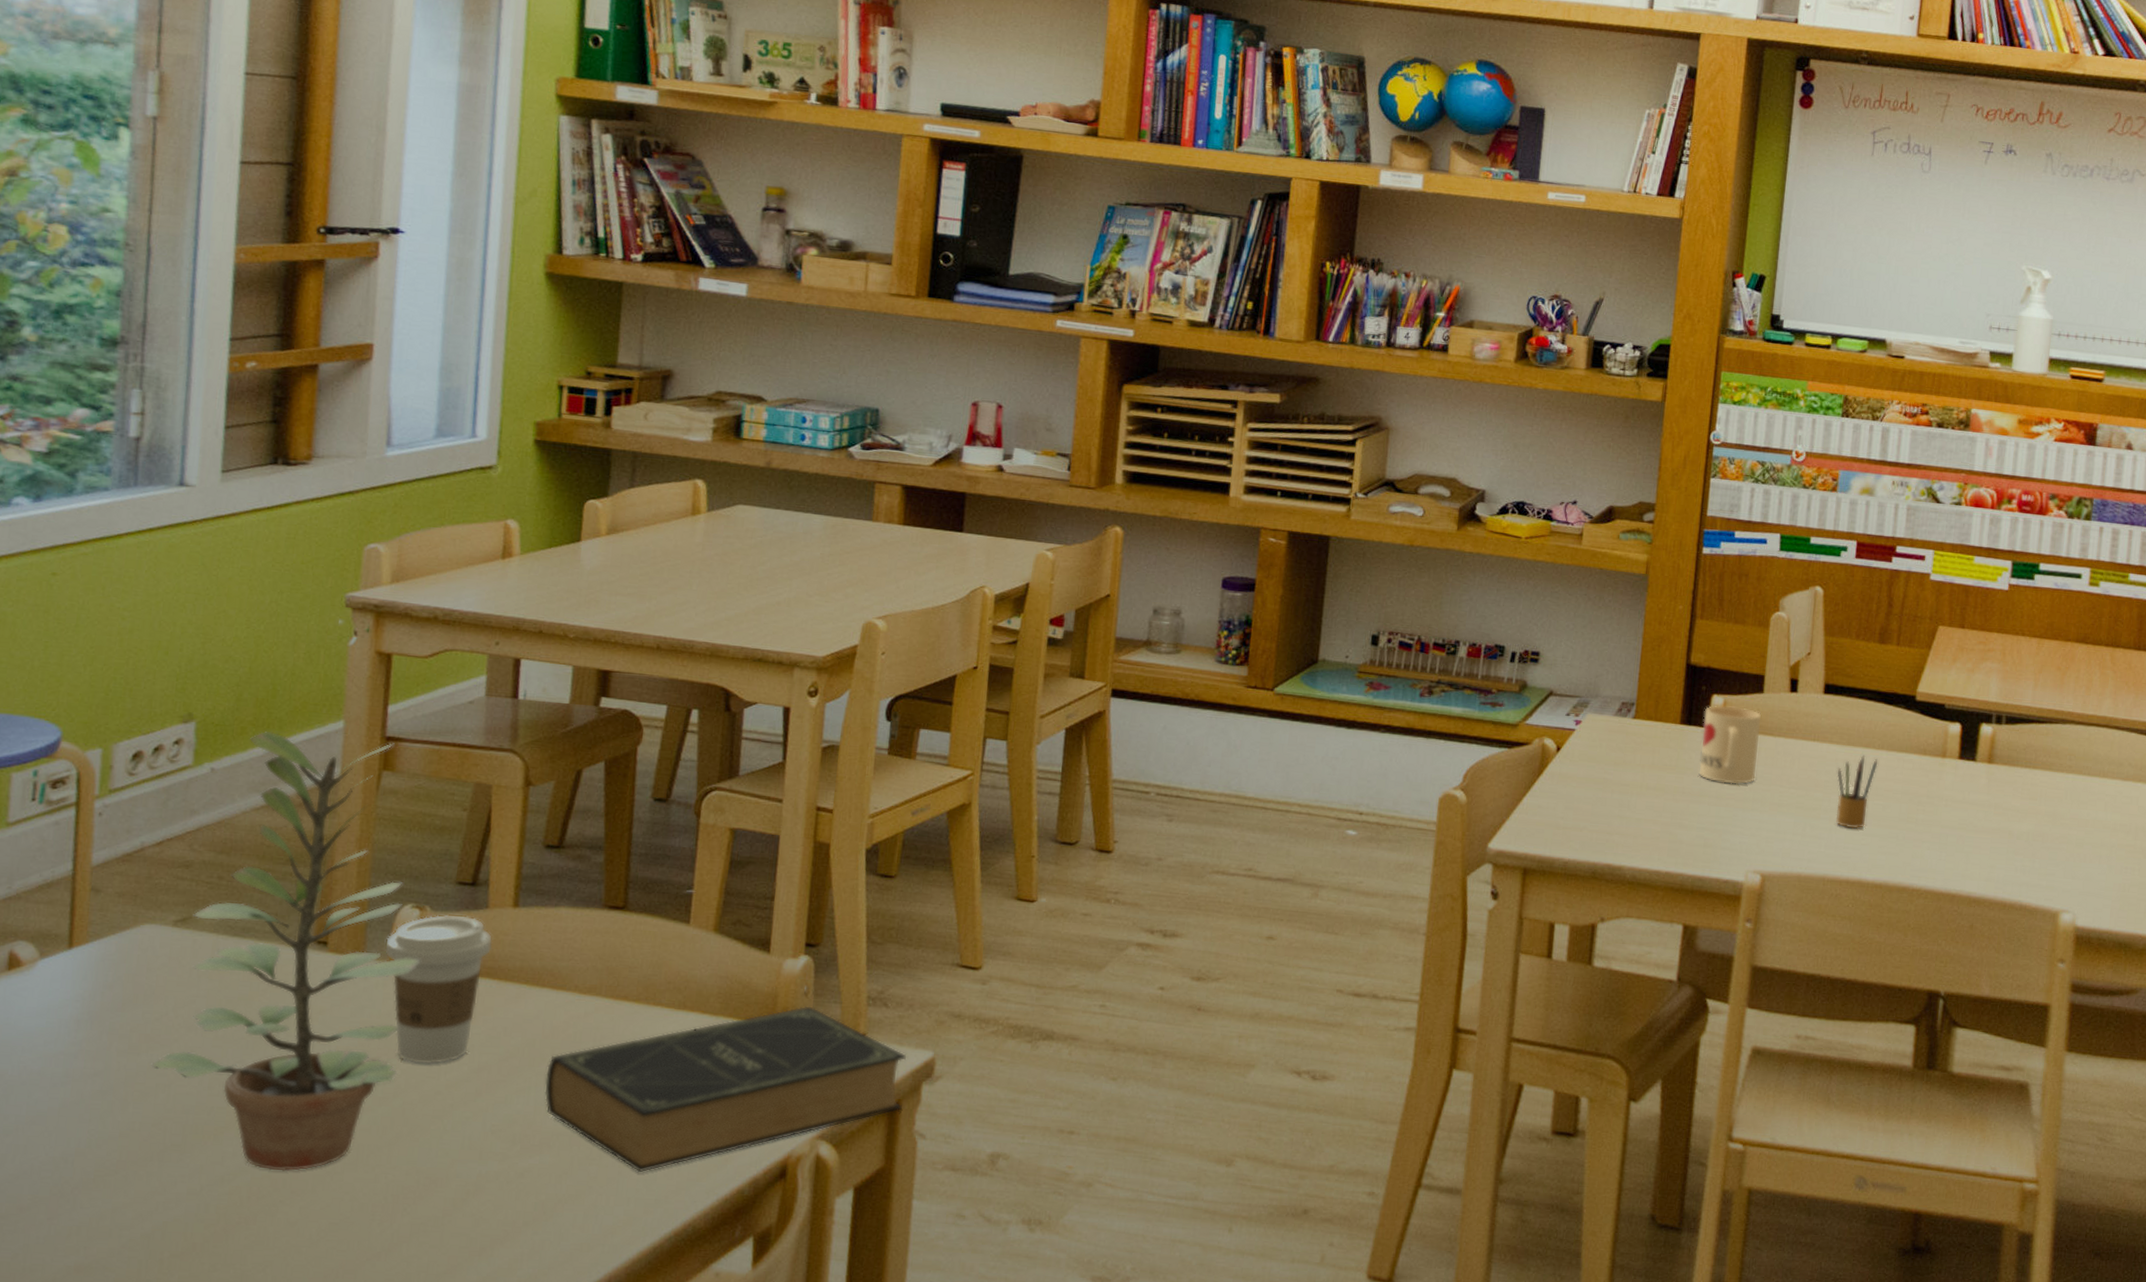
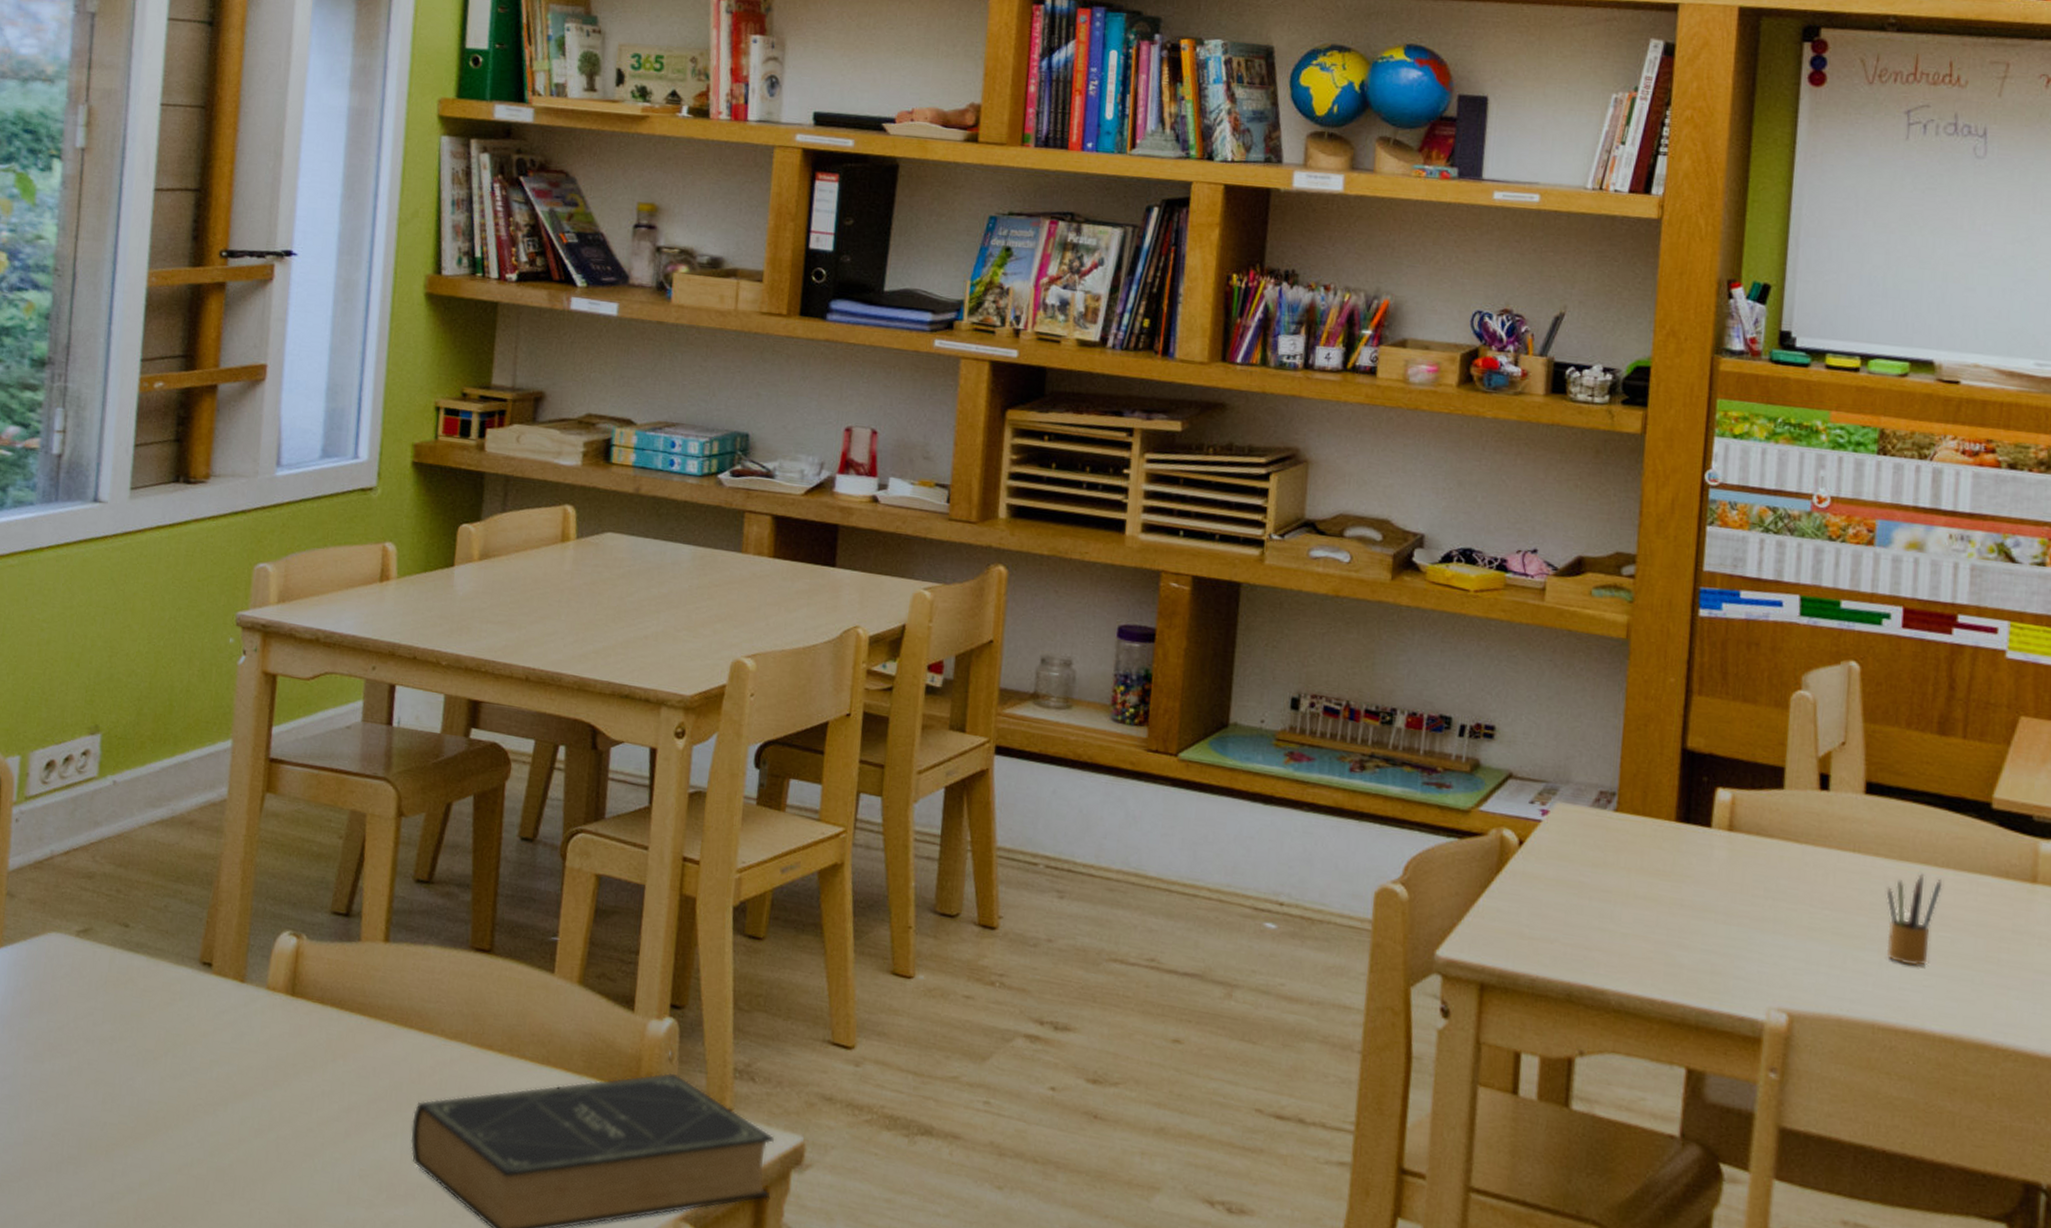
plant: present [150,730,421,1171] -> none [52,746,297,1197]
coffee cup: present [385,914,492,1065] -> none [264,944,364,1100]
mug: present [1699,705,1762,785] -> none [1702,800,1782,900]

